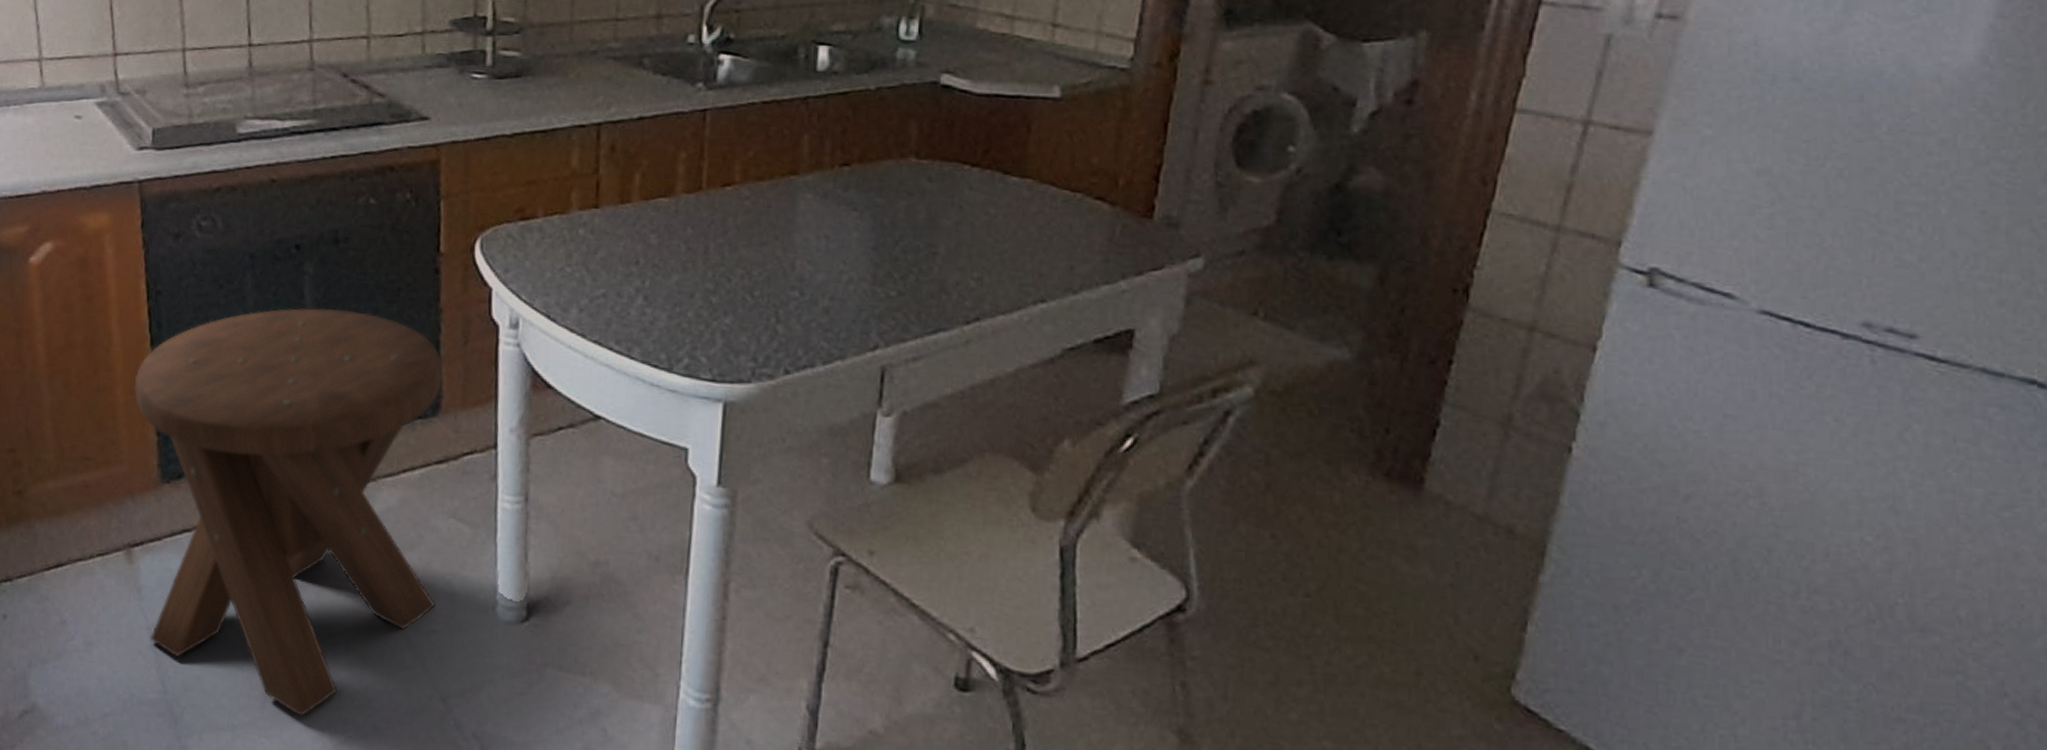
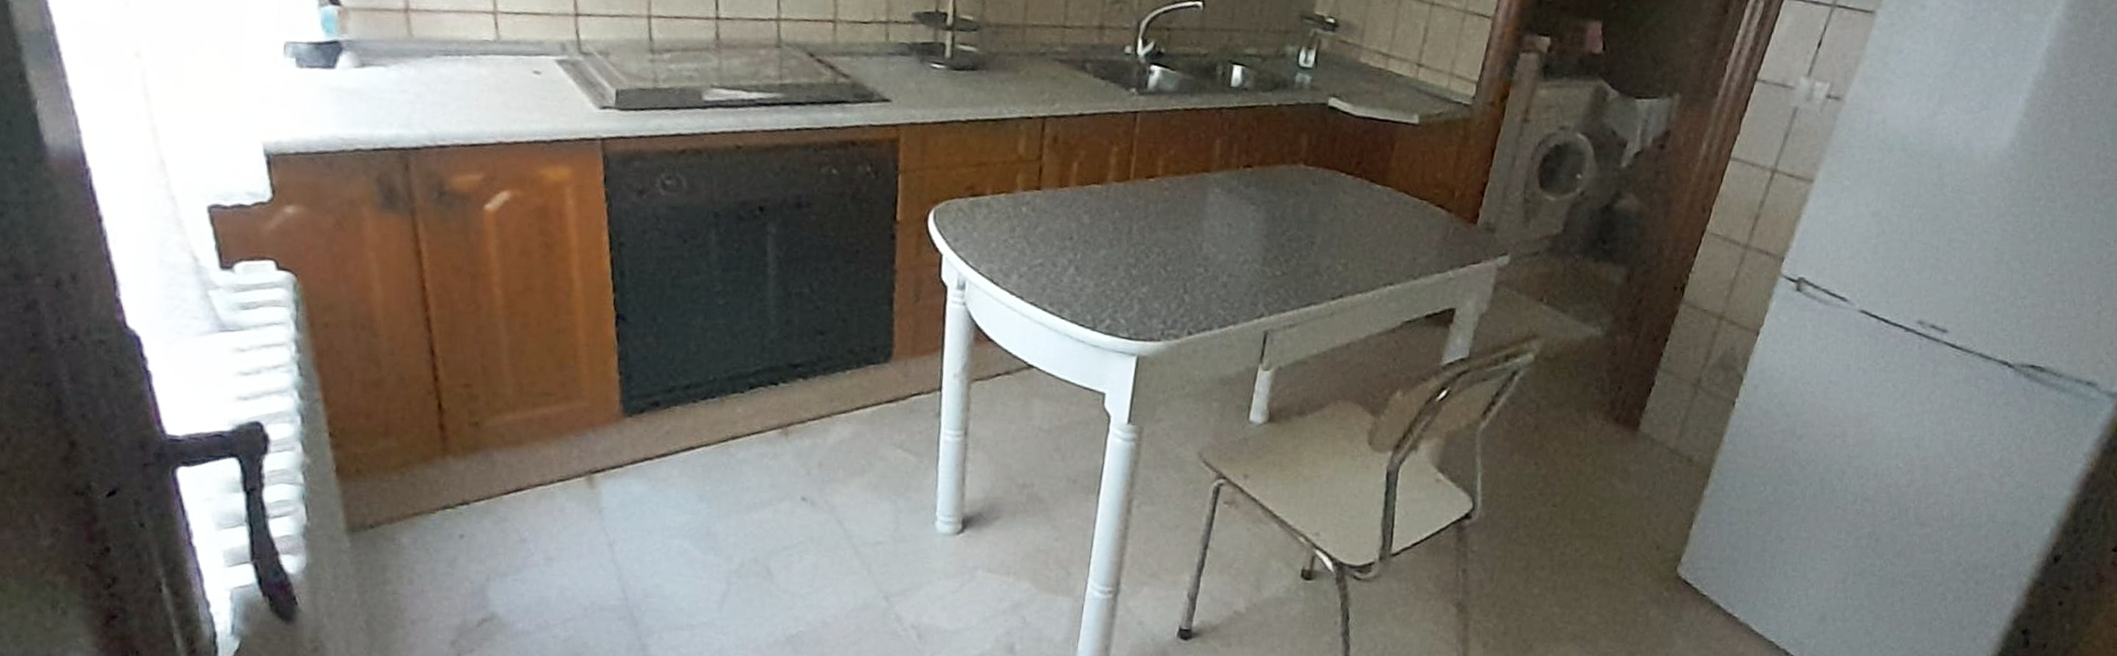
music stool: present [134,307,443,717] -> none [596,263,895,616]

